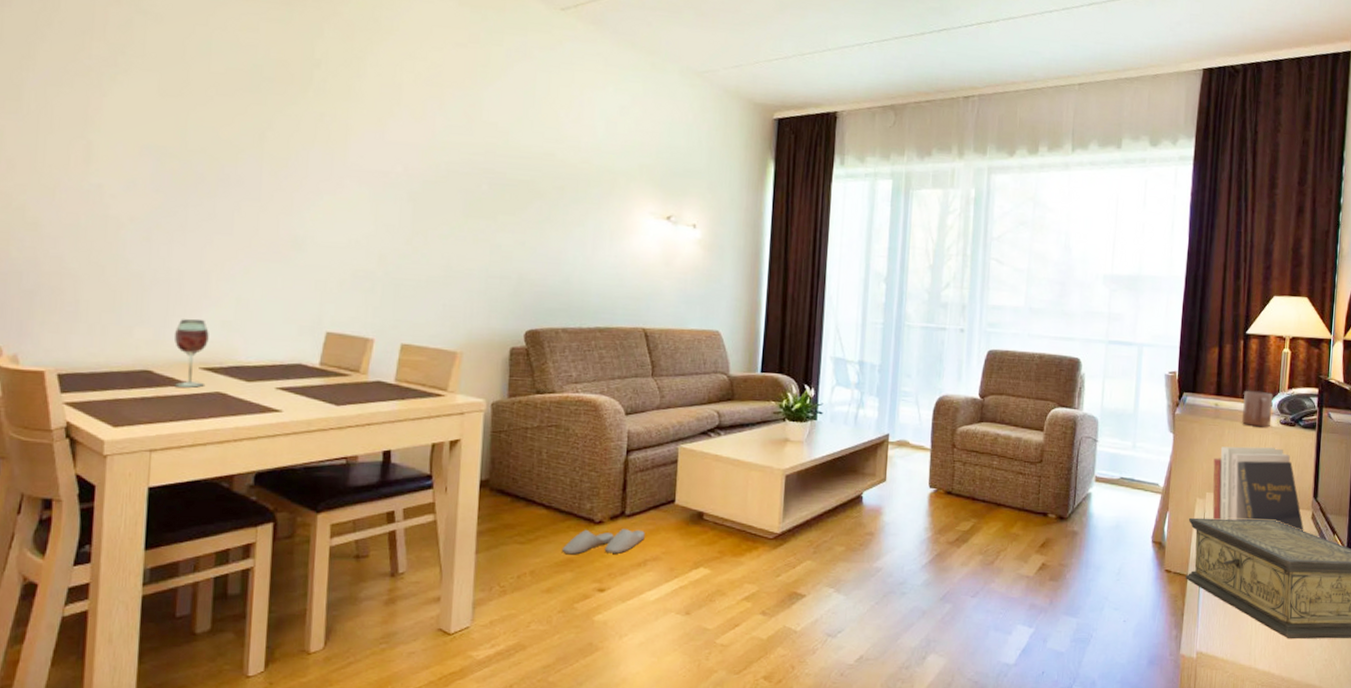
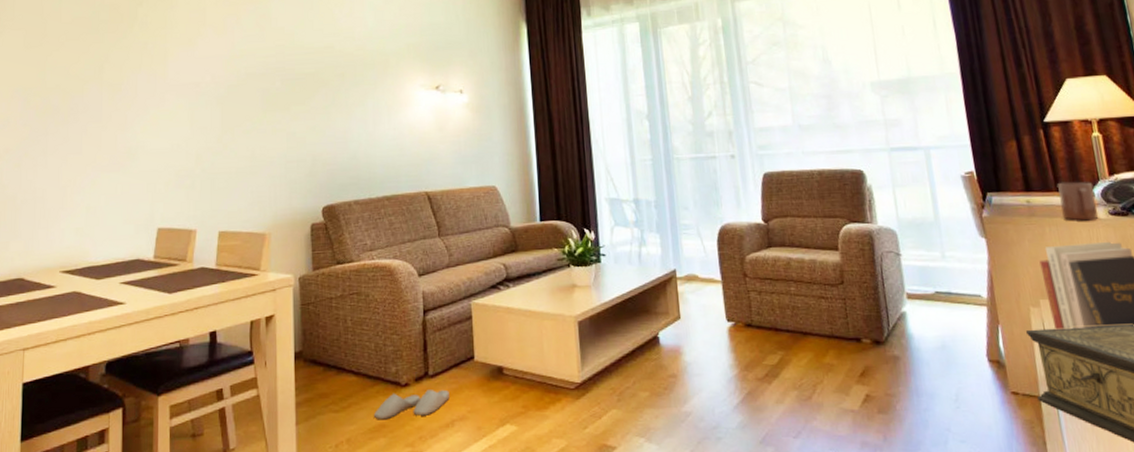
wineglass: present [173,318,209,388] -> none [39,228,66,290]

